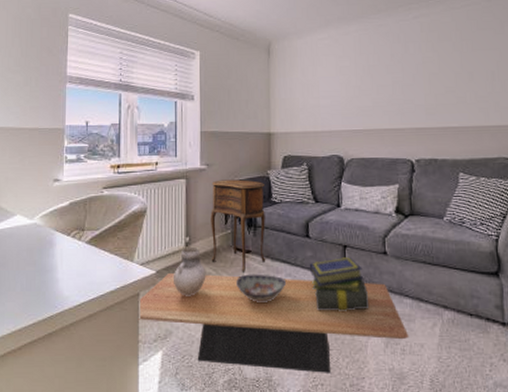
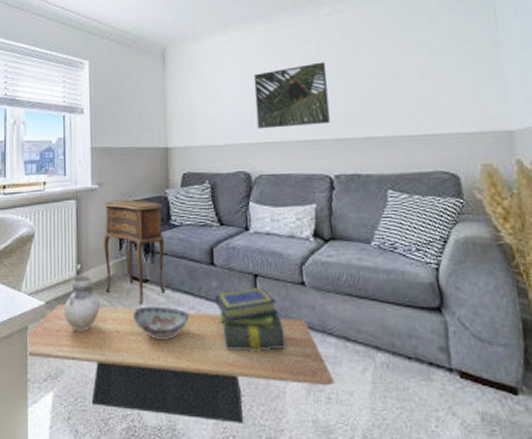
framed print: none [348,60,413,118] -> present [253,62,330,129]

